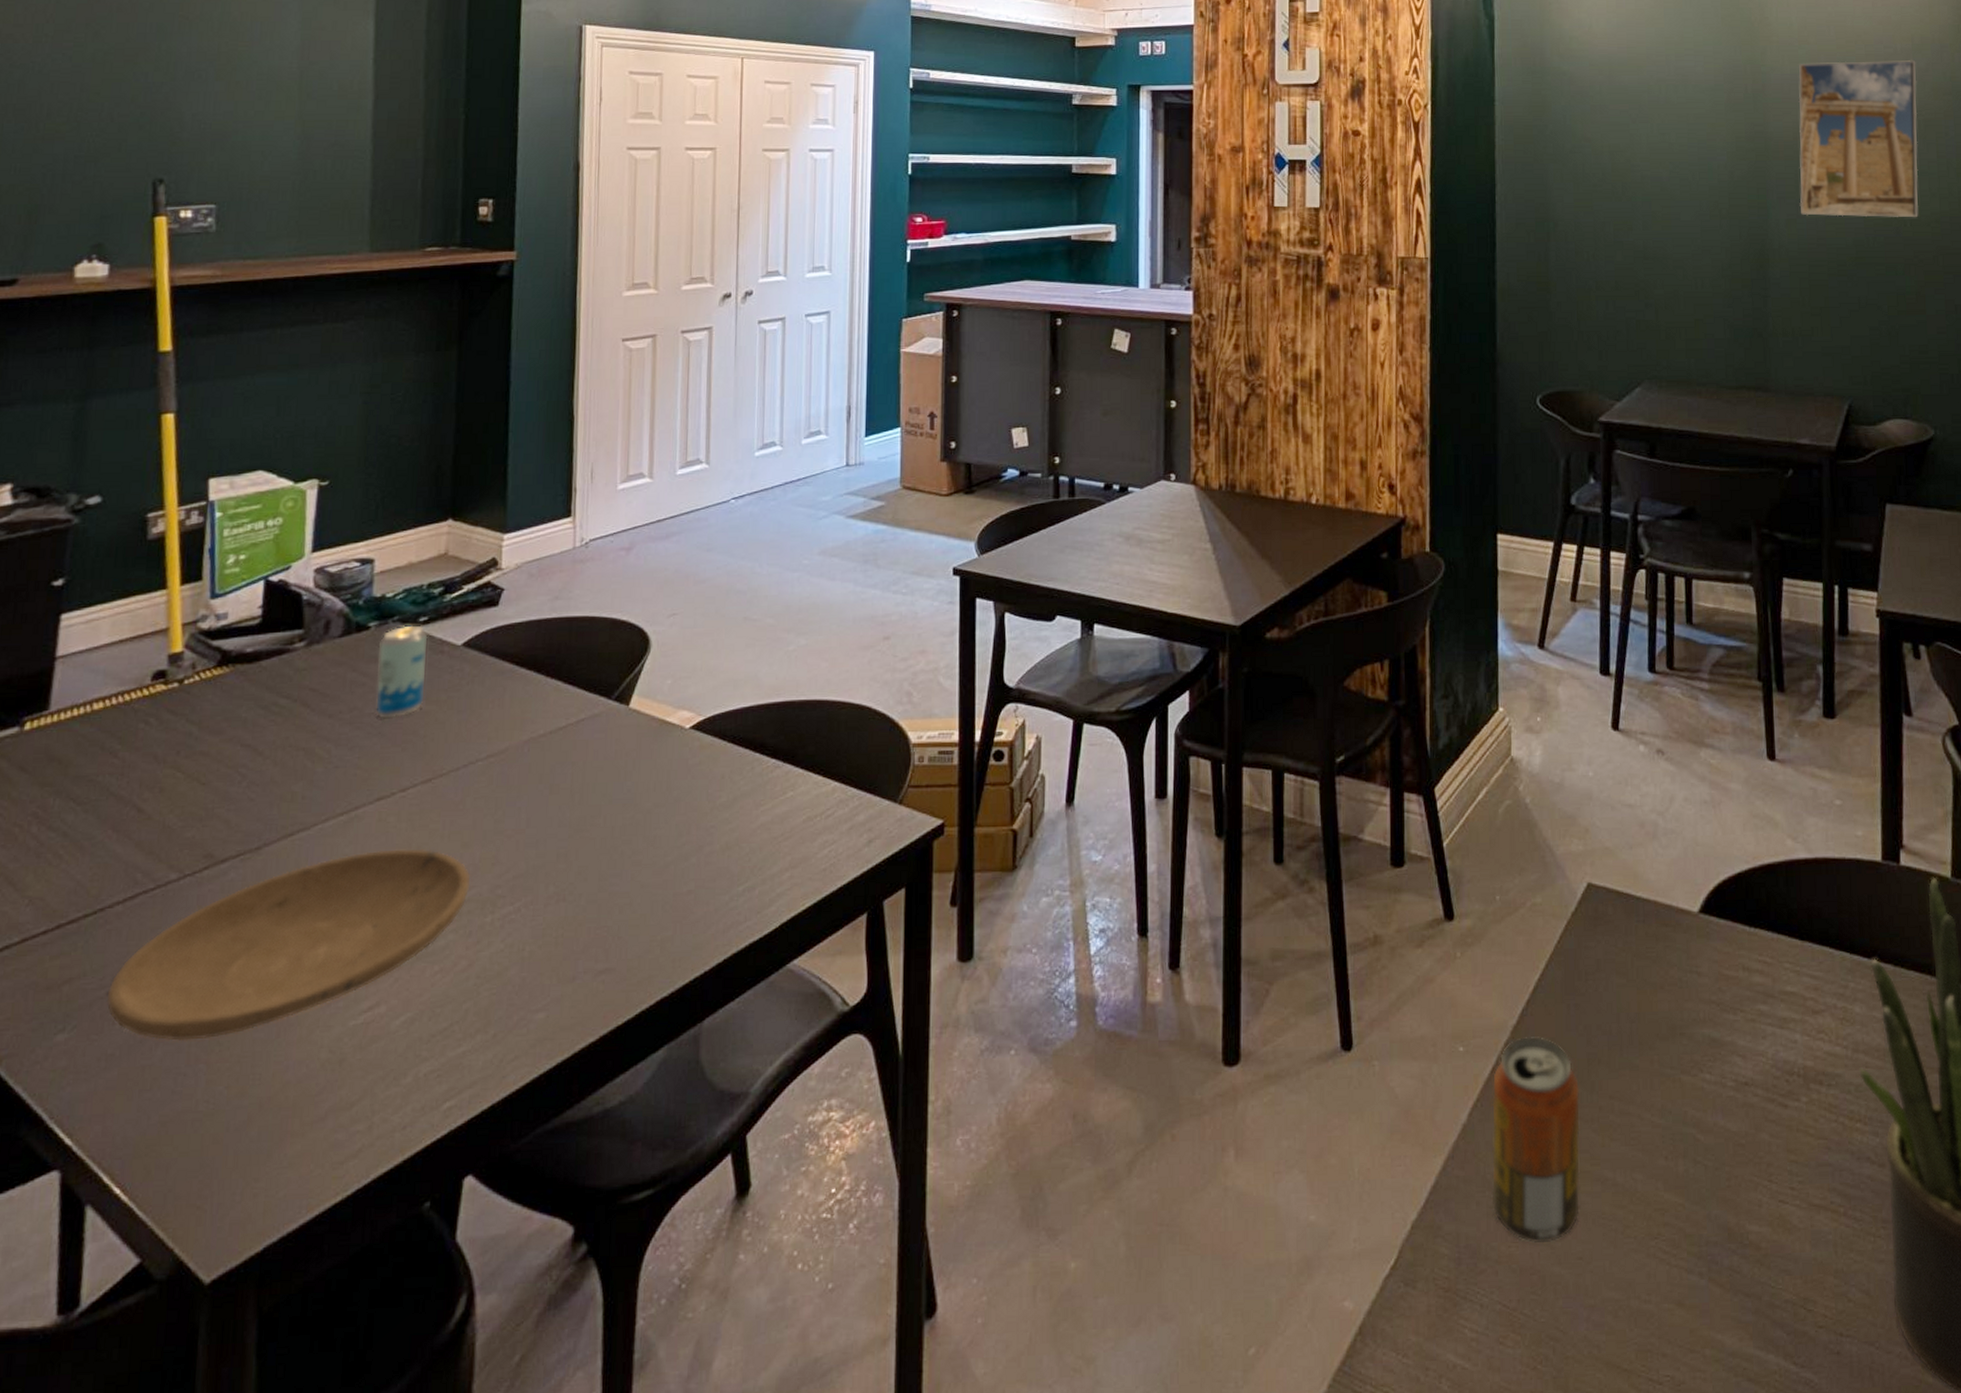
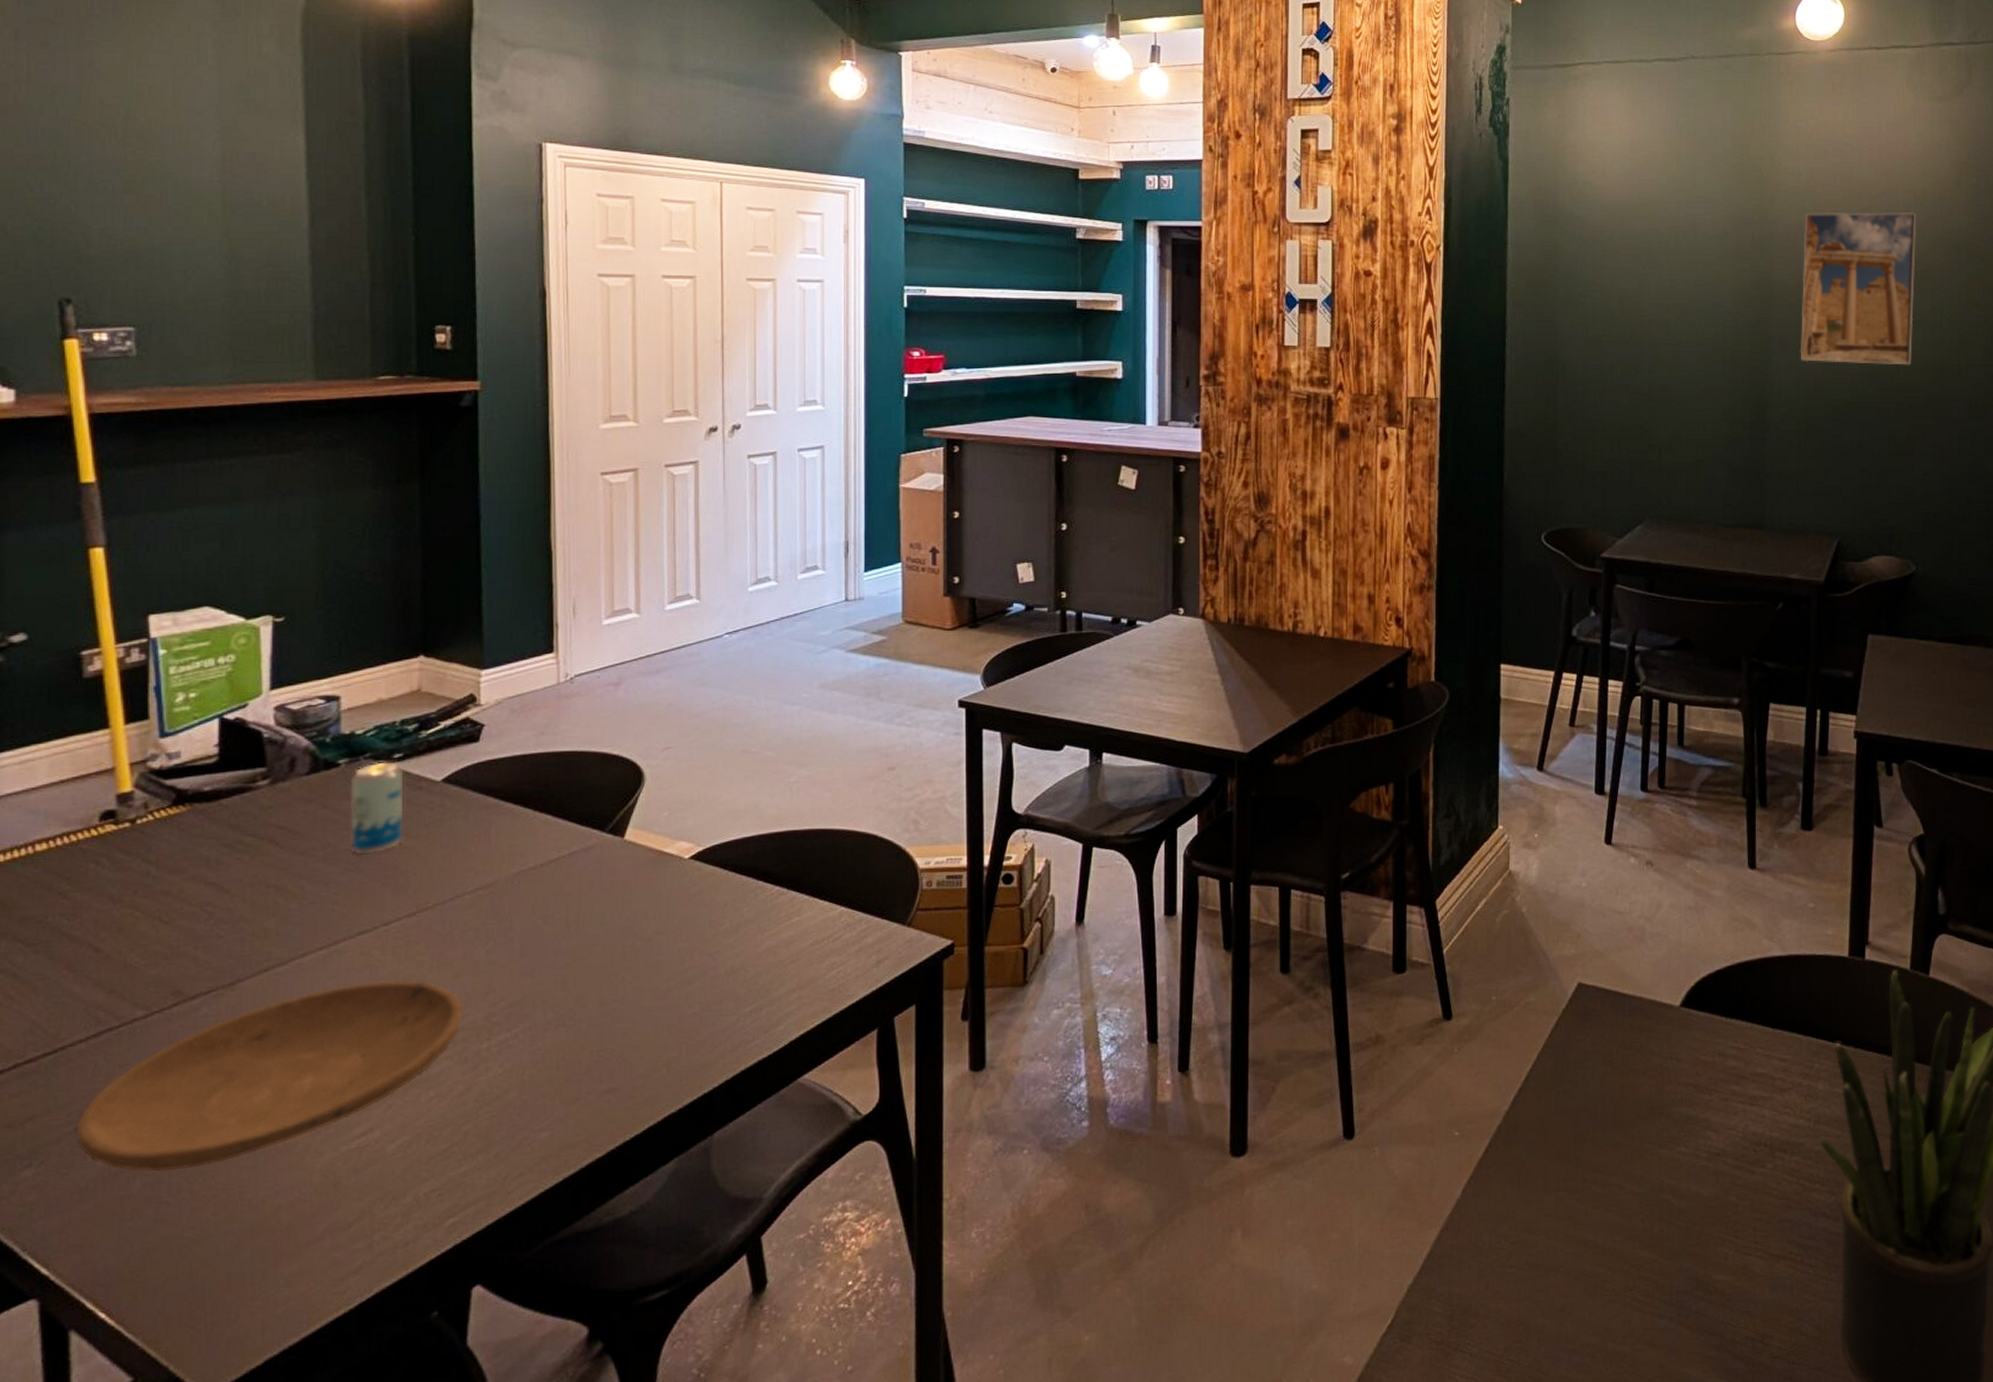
beverage can: present [1491,1035,1580,1244] -> none [1482,1119,1566,1300]

